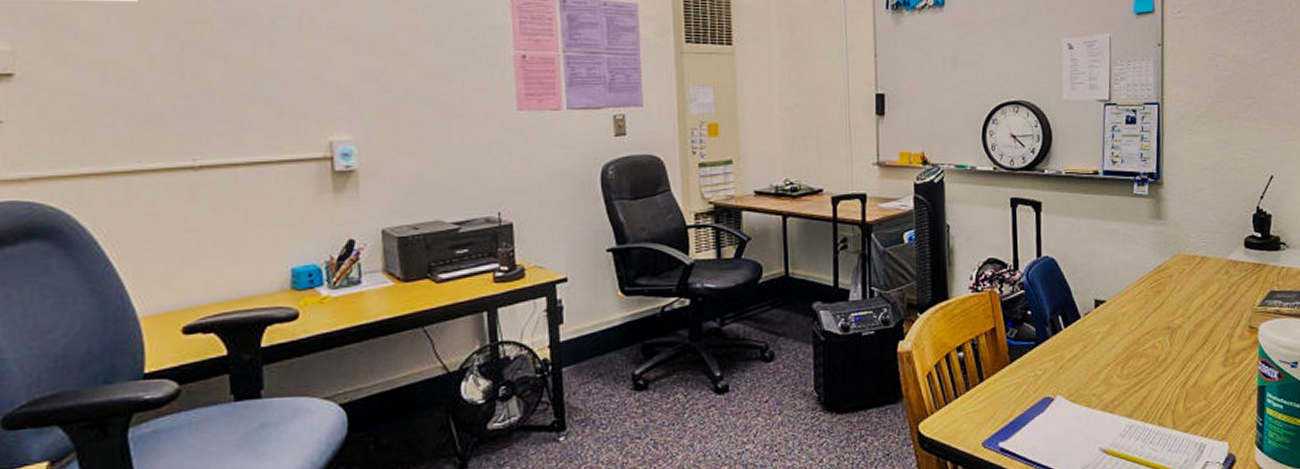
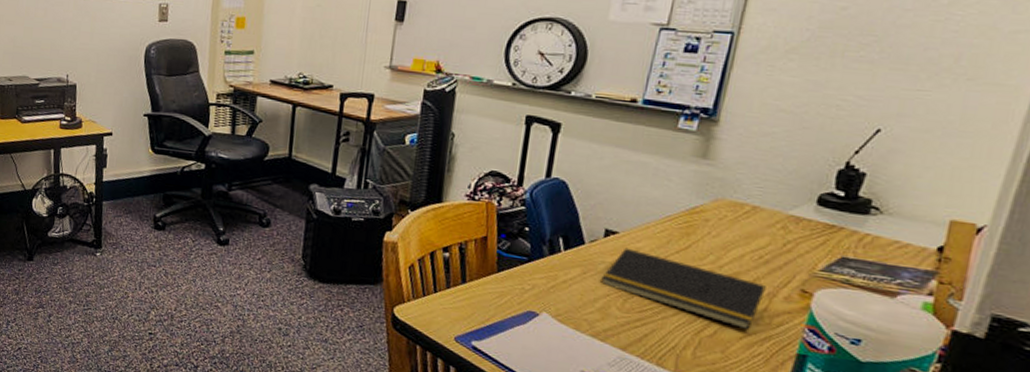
notepad: none [1100,315,1225,374] -> present [601,247,766,331]

